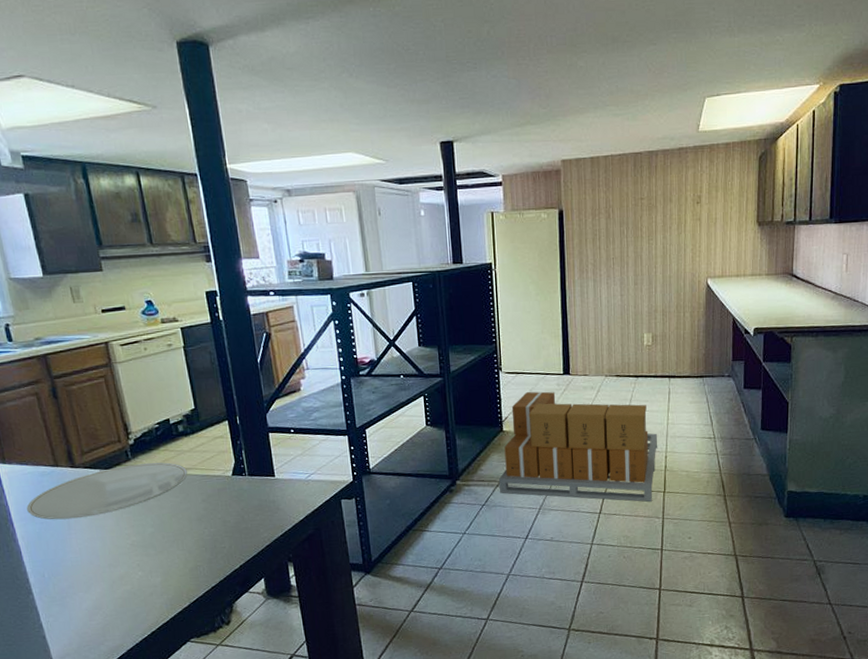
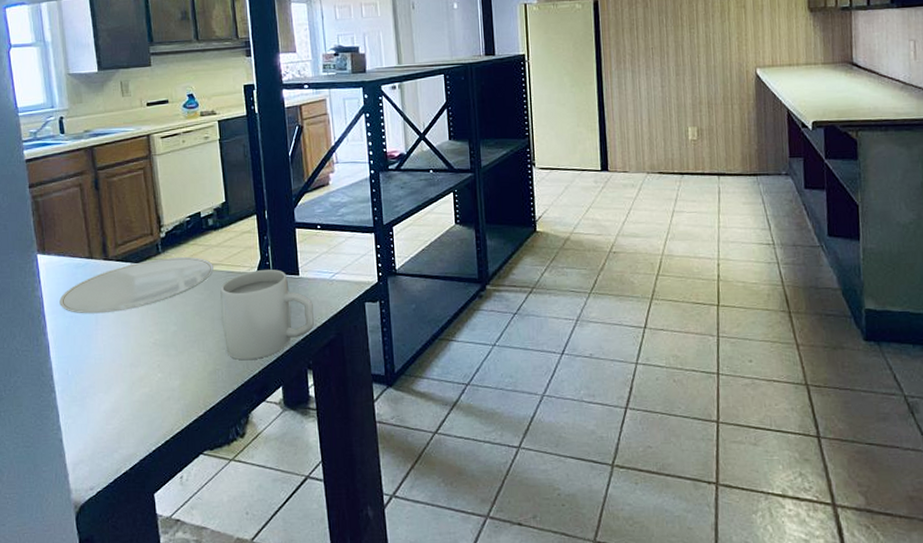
mug: none [196,471,293,557] -> present [220,269,315,361]
cardboard boxes: present [499,391,658,502] -> none [532,188,709,316]

